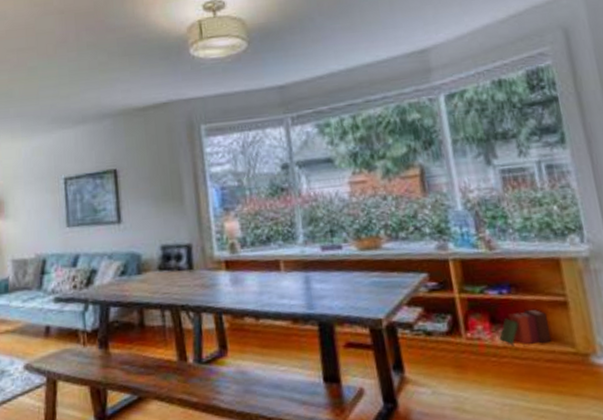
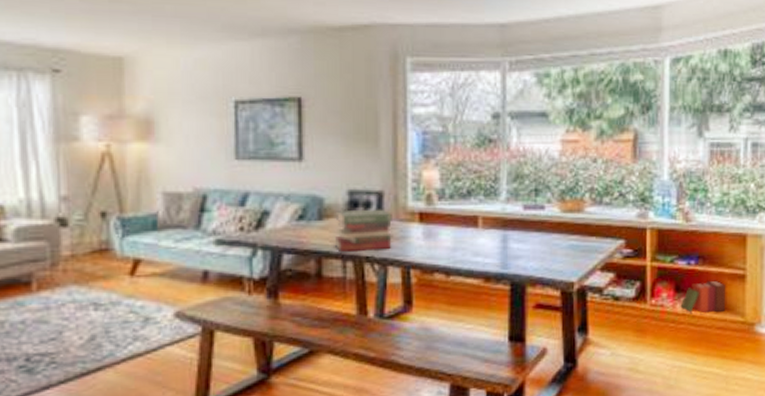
books: none [153,260,204,302] -> present [335,209,392,253]

